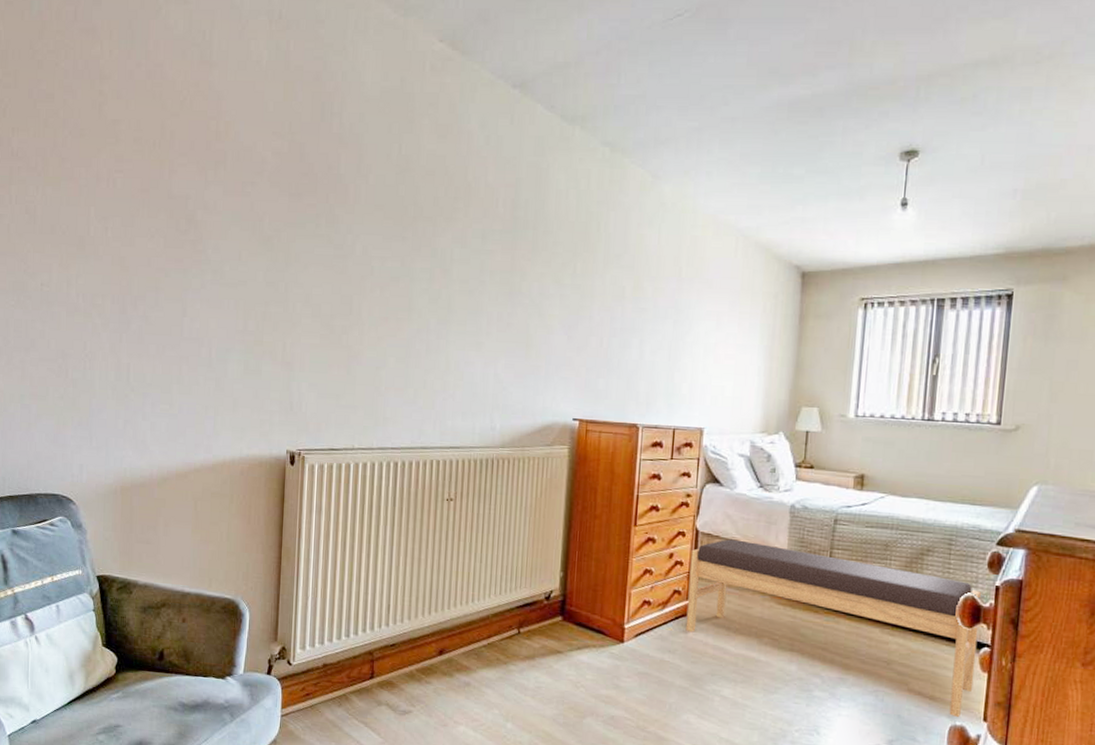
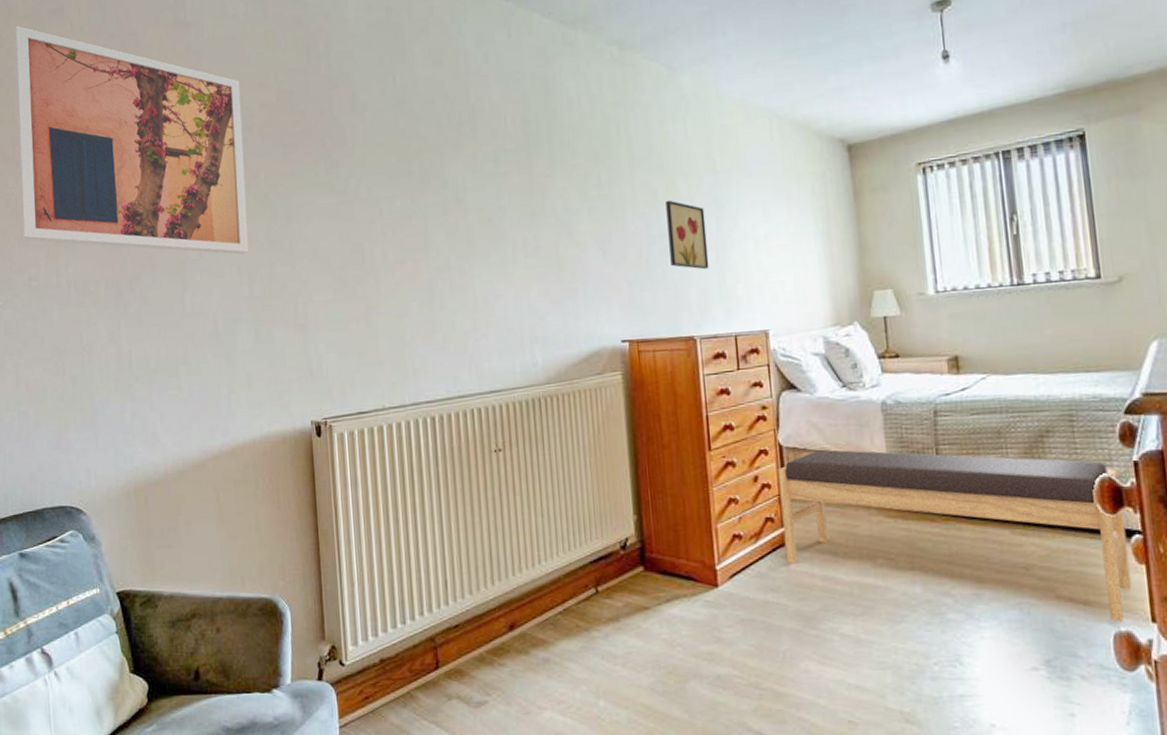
wall art: none [37,39,256,291] -> present [13,25,249,255]
wall art: none [627,298,665,366] -> present [665,200,709,270]

